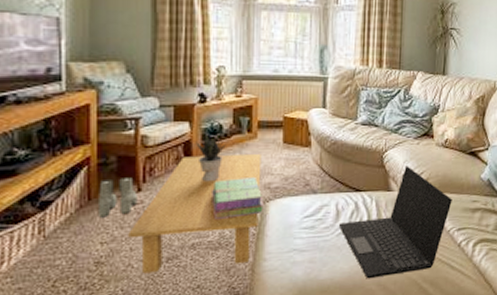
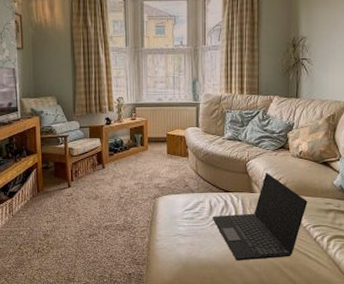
boots: present [97,177,137,218] -> none [43,177,68,204]
coffee table: present [128,153,262,274] -> none [64,161,152,245]
potted plant: present [196,135,228,182] -> none [105,148,127,182]
stack of books: present [212,177,265,221] -> none [118,179,156,210]

